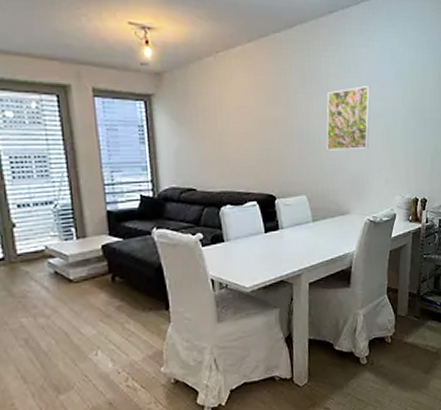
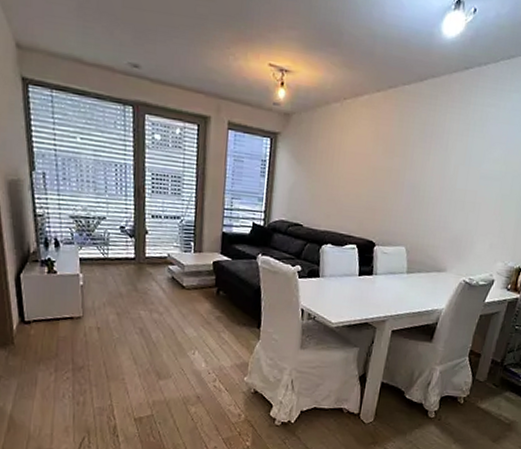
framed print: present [326,86,371,151] -> none [435,147,493,211]

